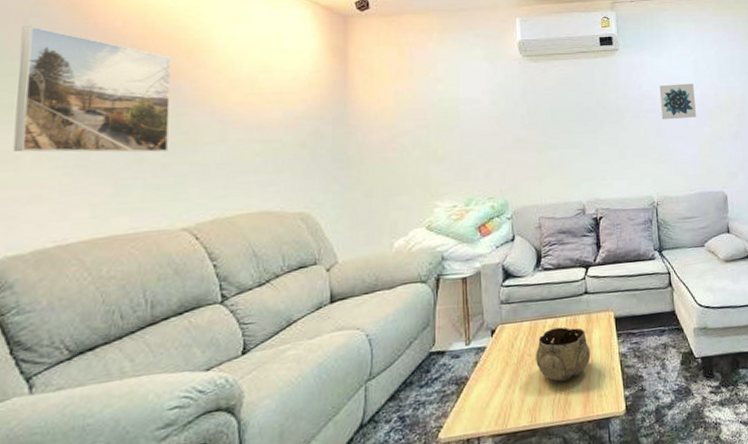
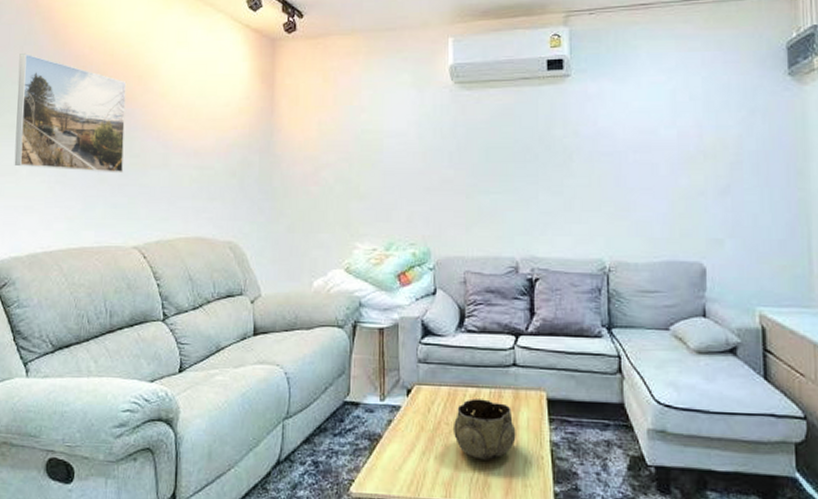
wall art: present [659,83,696,120] -> none [621,119,669,166]

